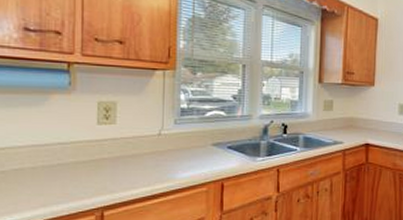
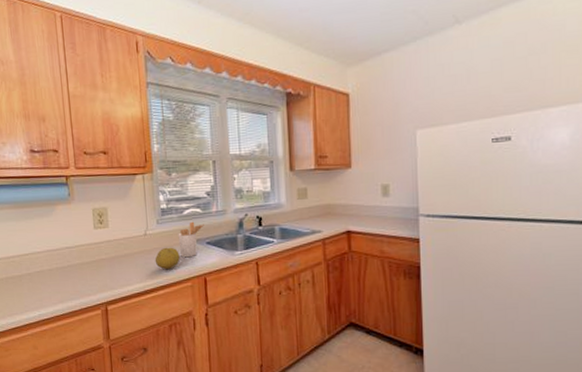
fruit: none [167,149,197,174] -> present [155,247,180,270]
utensil holder: none [197,124,227,162] -> present [178,221,204,258]

